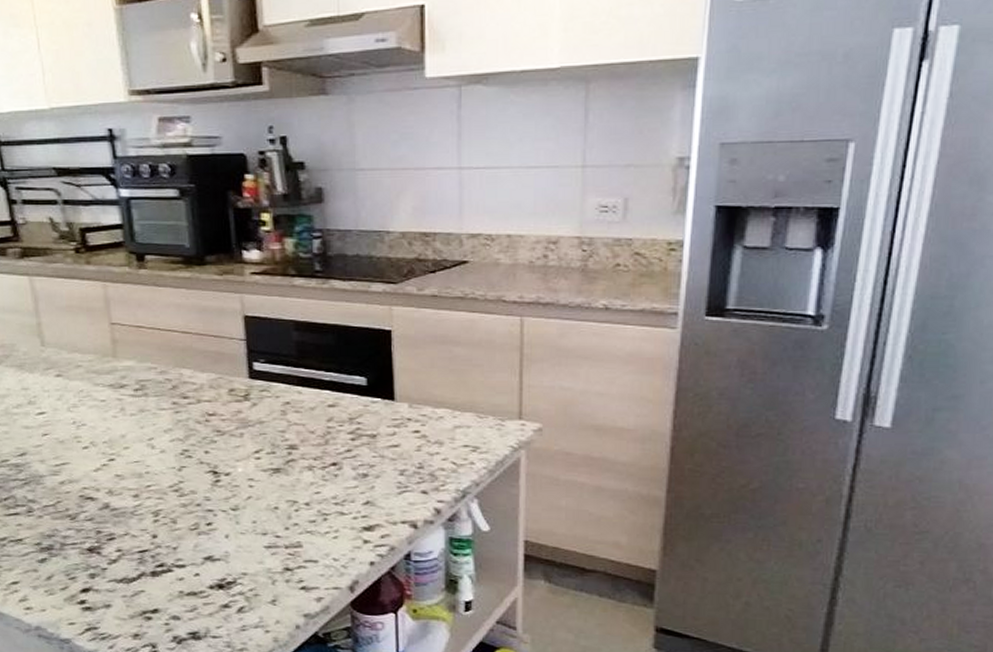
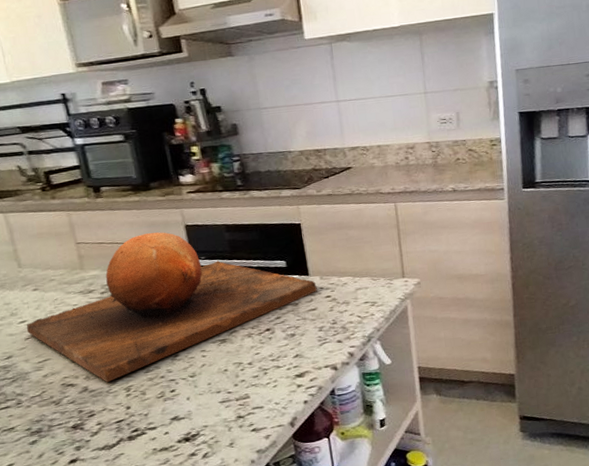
chopping board: none [44,321,403,501] -> present [26,232,317,382]

